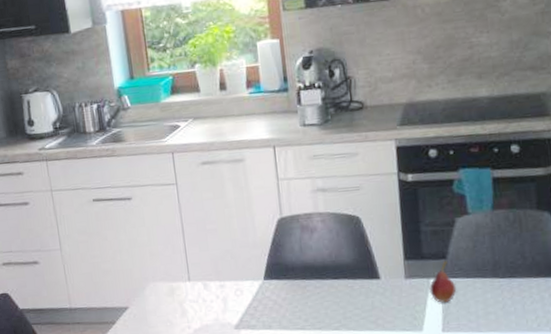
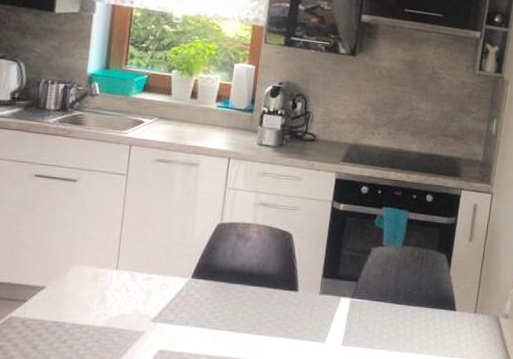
fruit: present [429,261,457,303] -> none [338,283,362,320]

